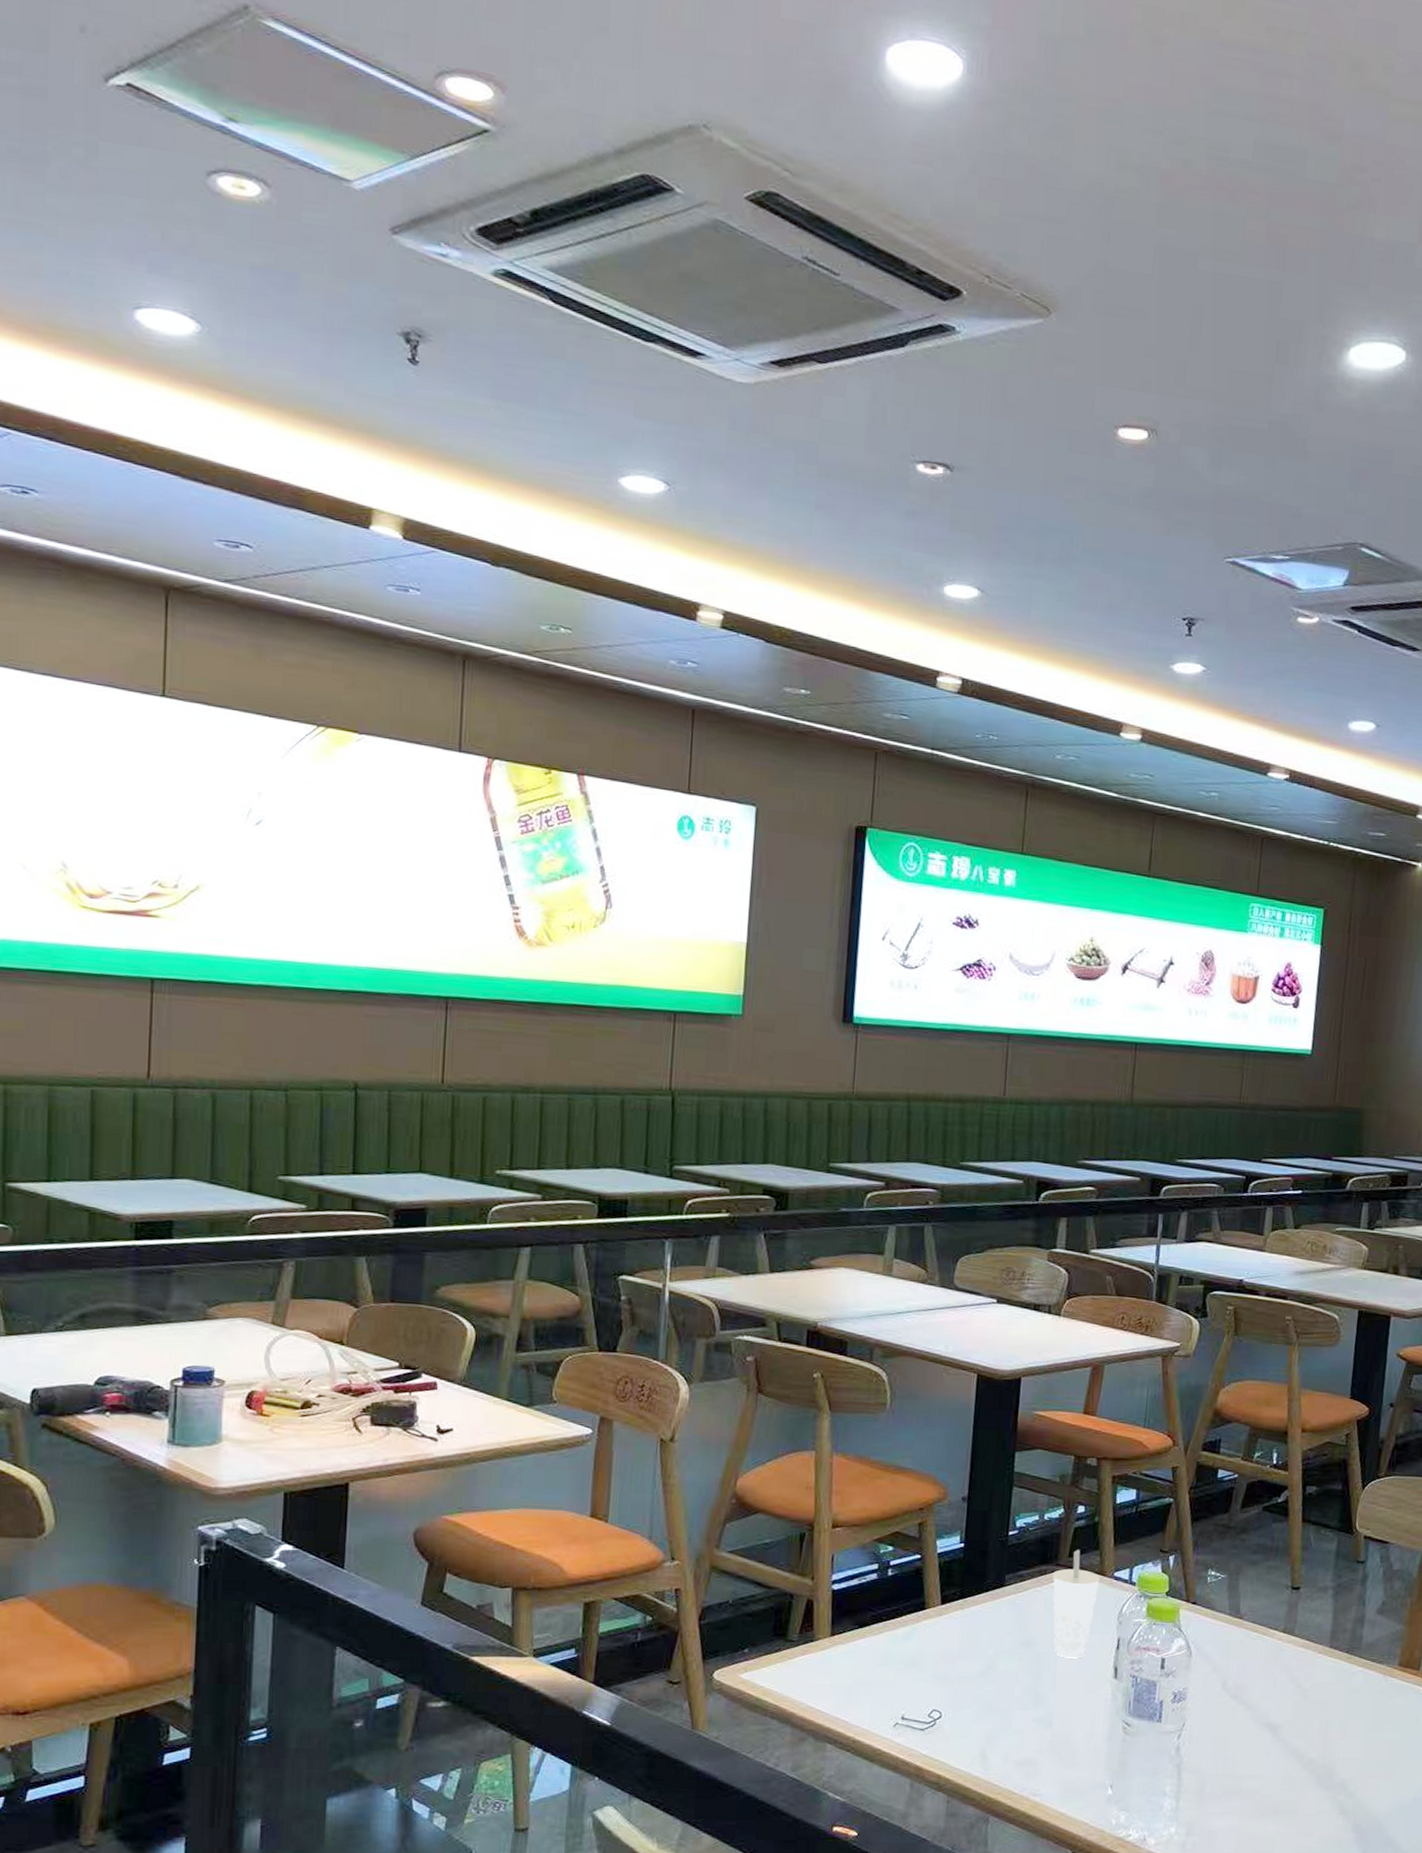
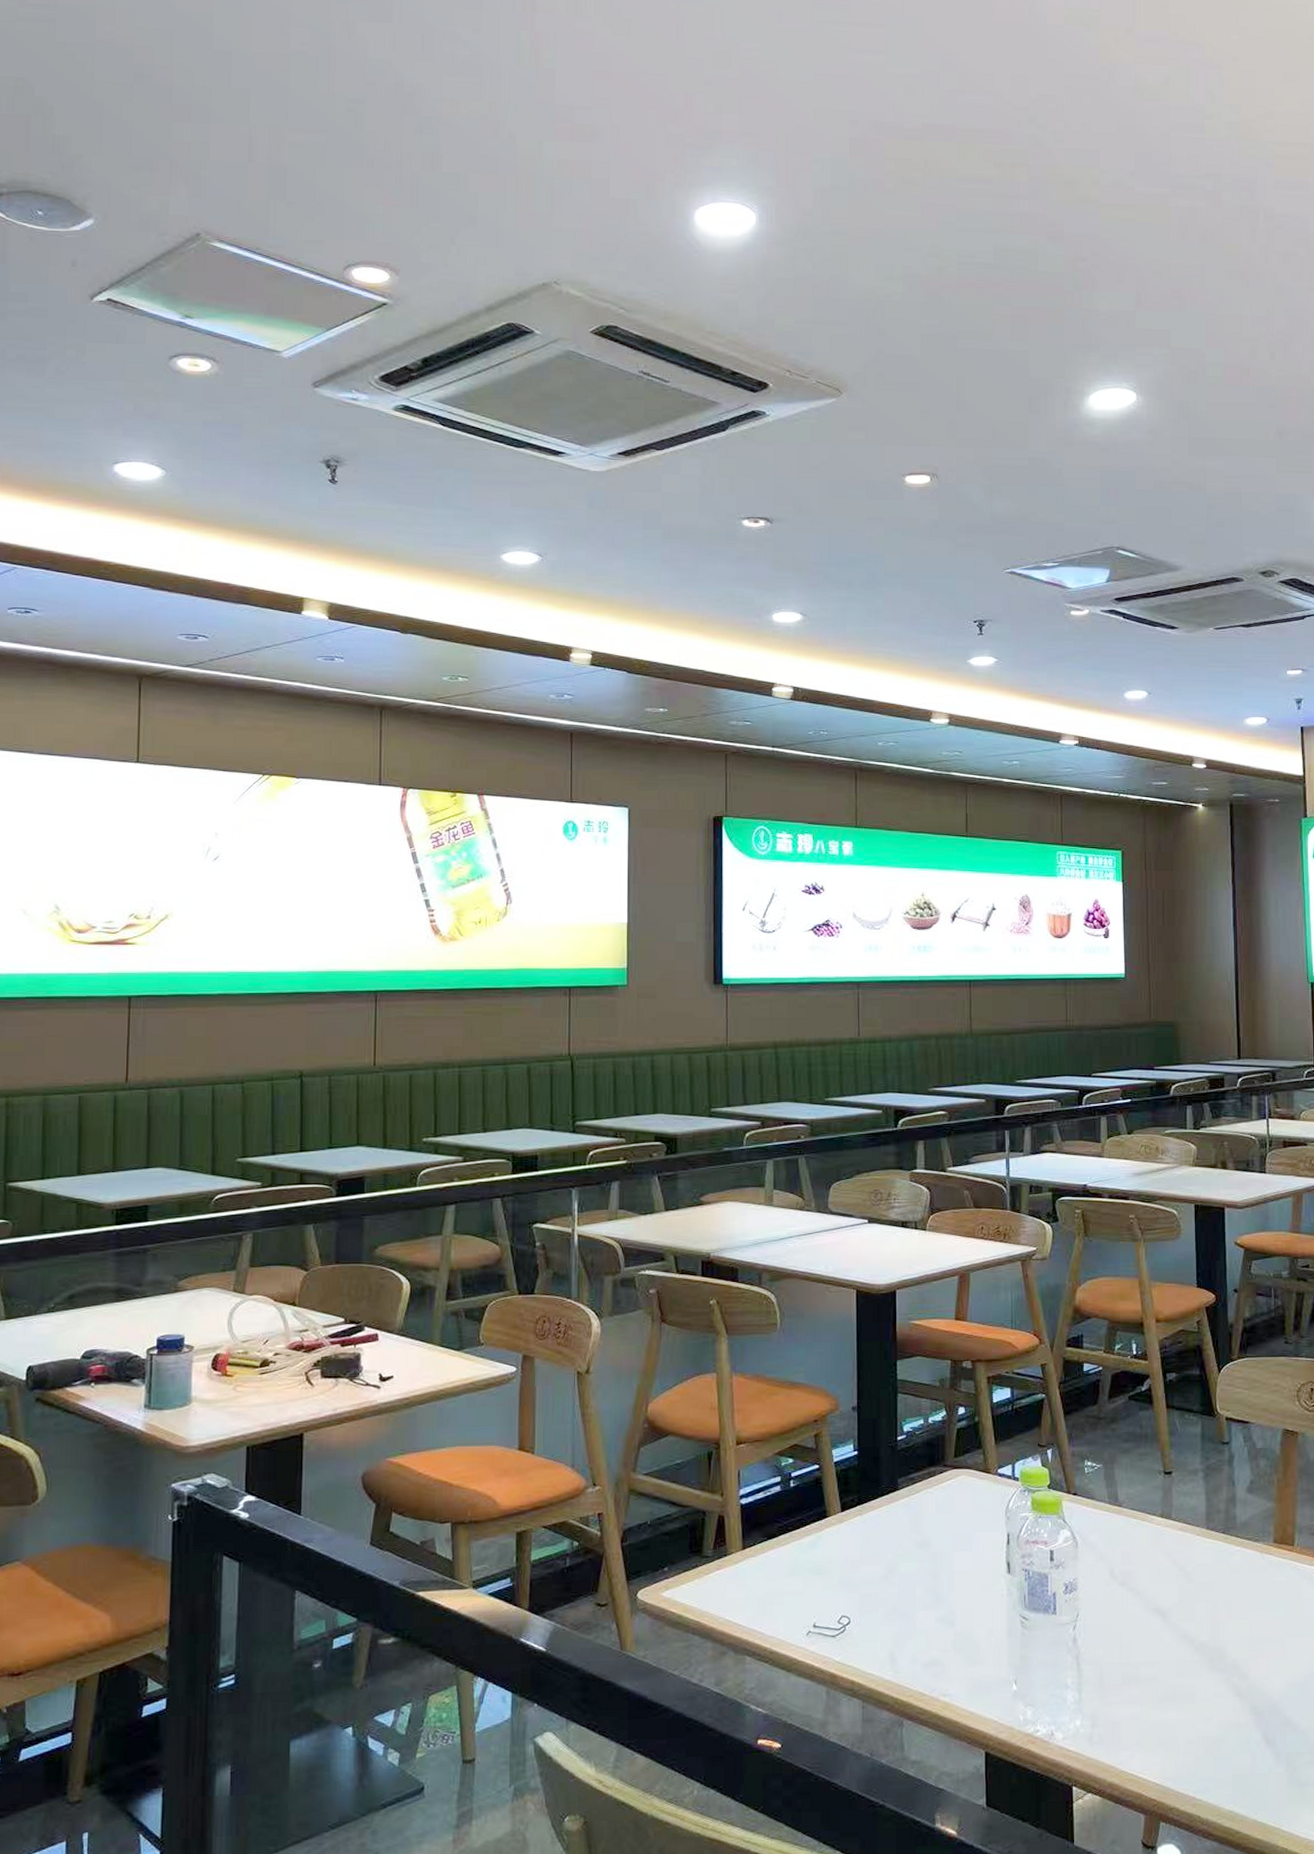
cup: present [1053,1550,1101,1659] -> none [941,1450,986,1556]

